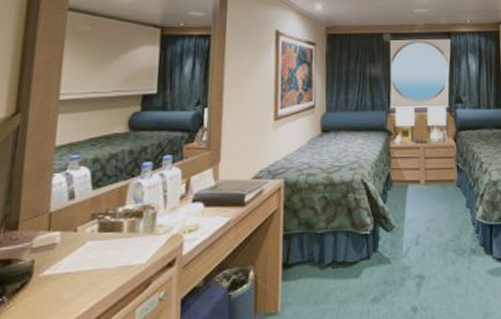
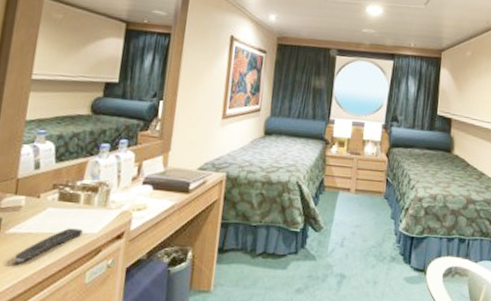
remote control: none [51,261,129,309] -> present [14,228,83,263]

